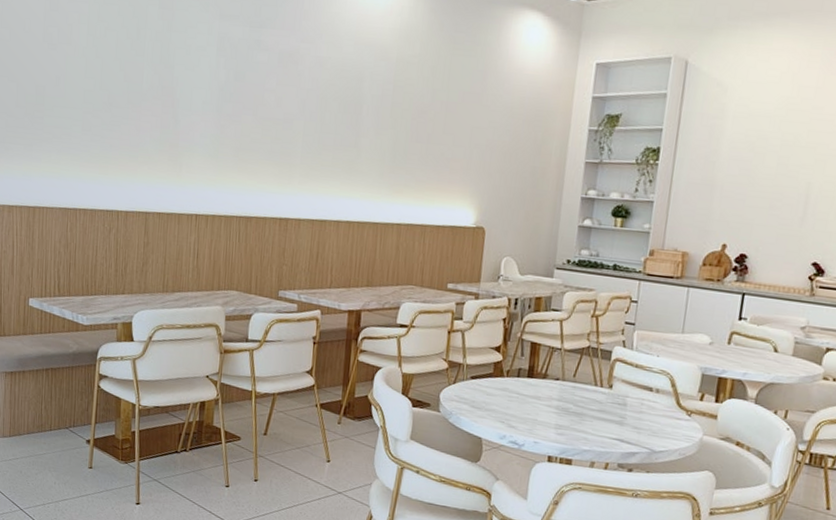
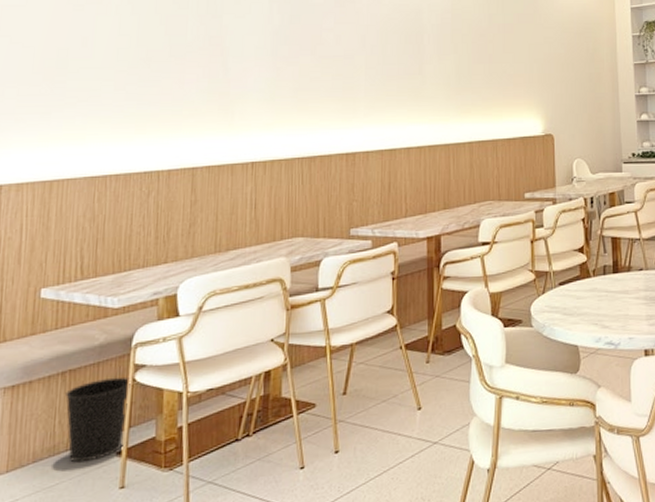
wastebasket: none [49,380,96,443] -> present [65,377,131,463]

